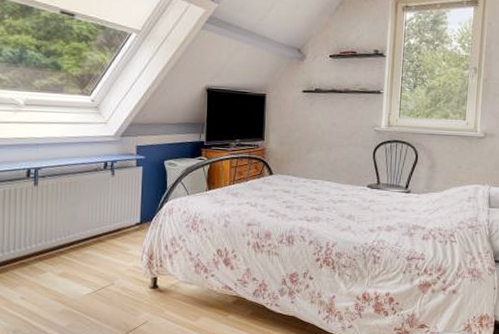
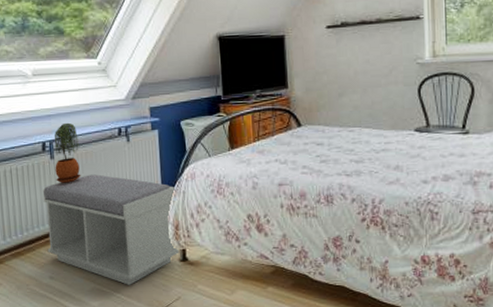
bench: none [21,203,152,308] -> present [42,174,179,285]
potted plant: none [37,152,65,209] -> present [54,122,81,183]

